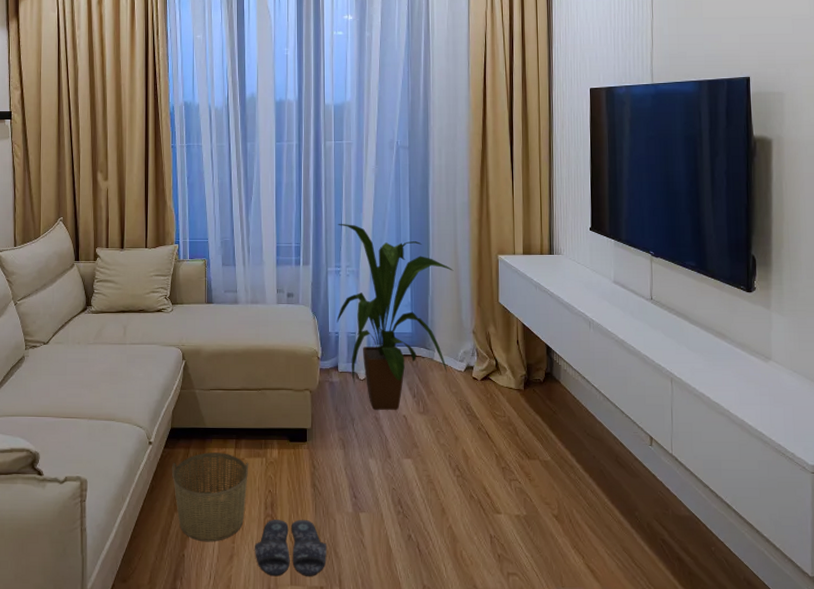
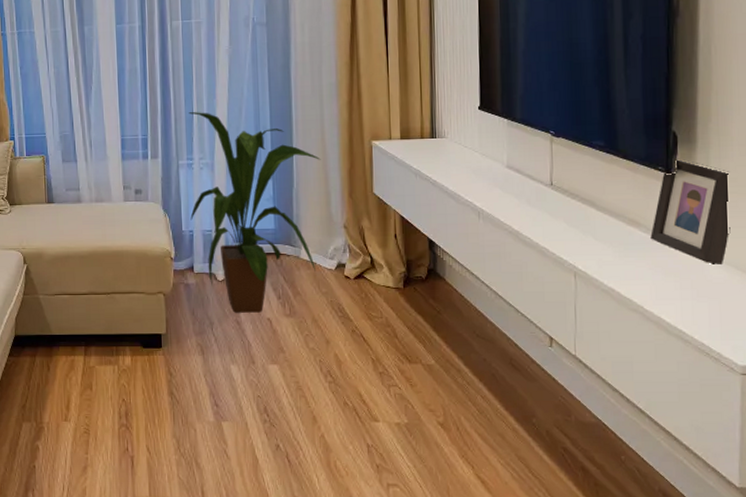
basket: present [172,452,249,542] -> none [18,360,100,453]
slippers: present [255,519,326,577] -> none [109,429,187,488]
picture frame: none [734,279,801,374] -> present [650,158,731,264]

